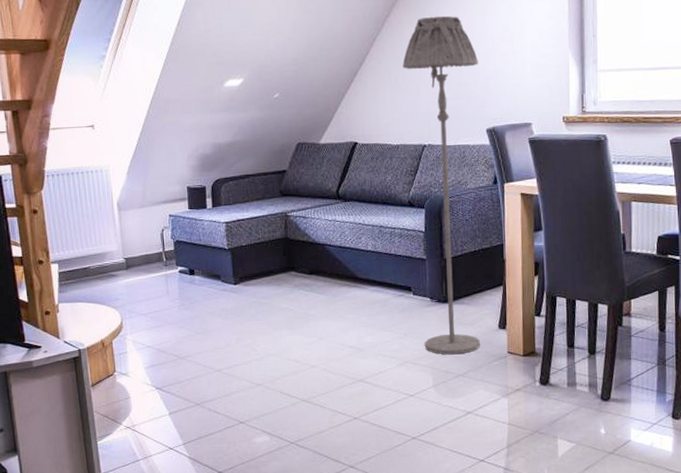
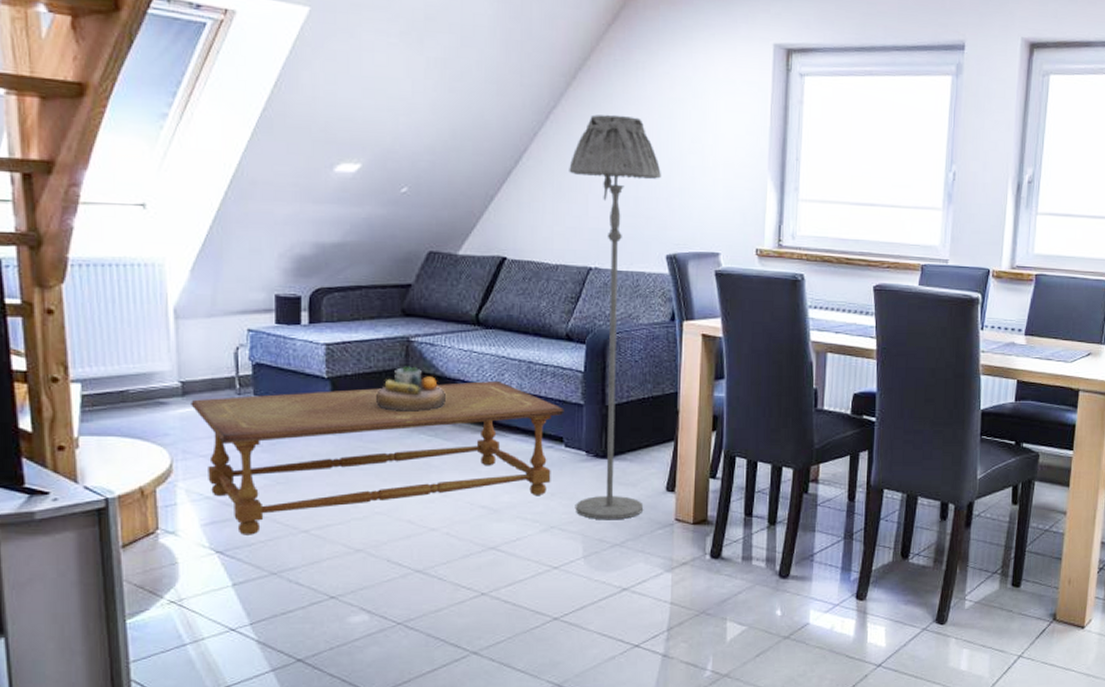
coffee table: none [132,243,411,375] -> present [191,380,565,535]
decorative bowl: none [265,235,317,273] -> present [376,366,445,412]

